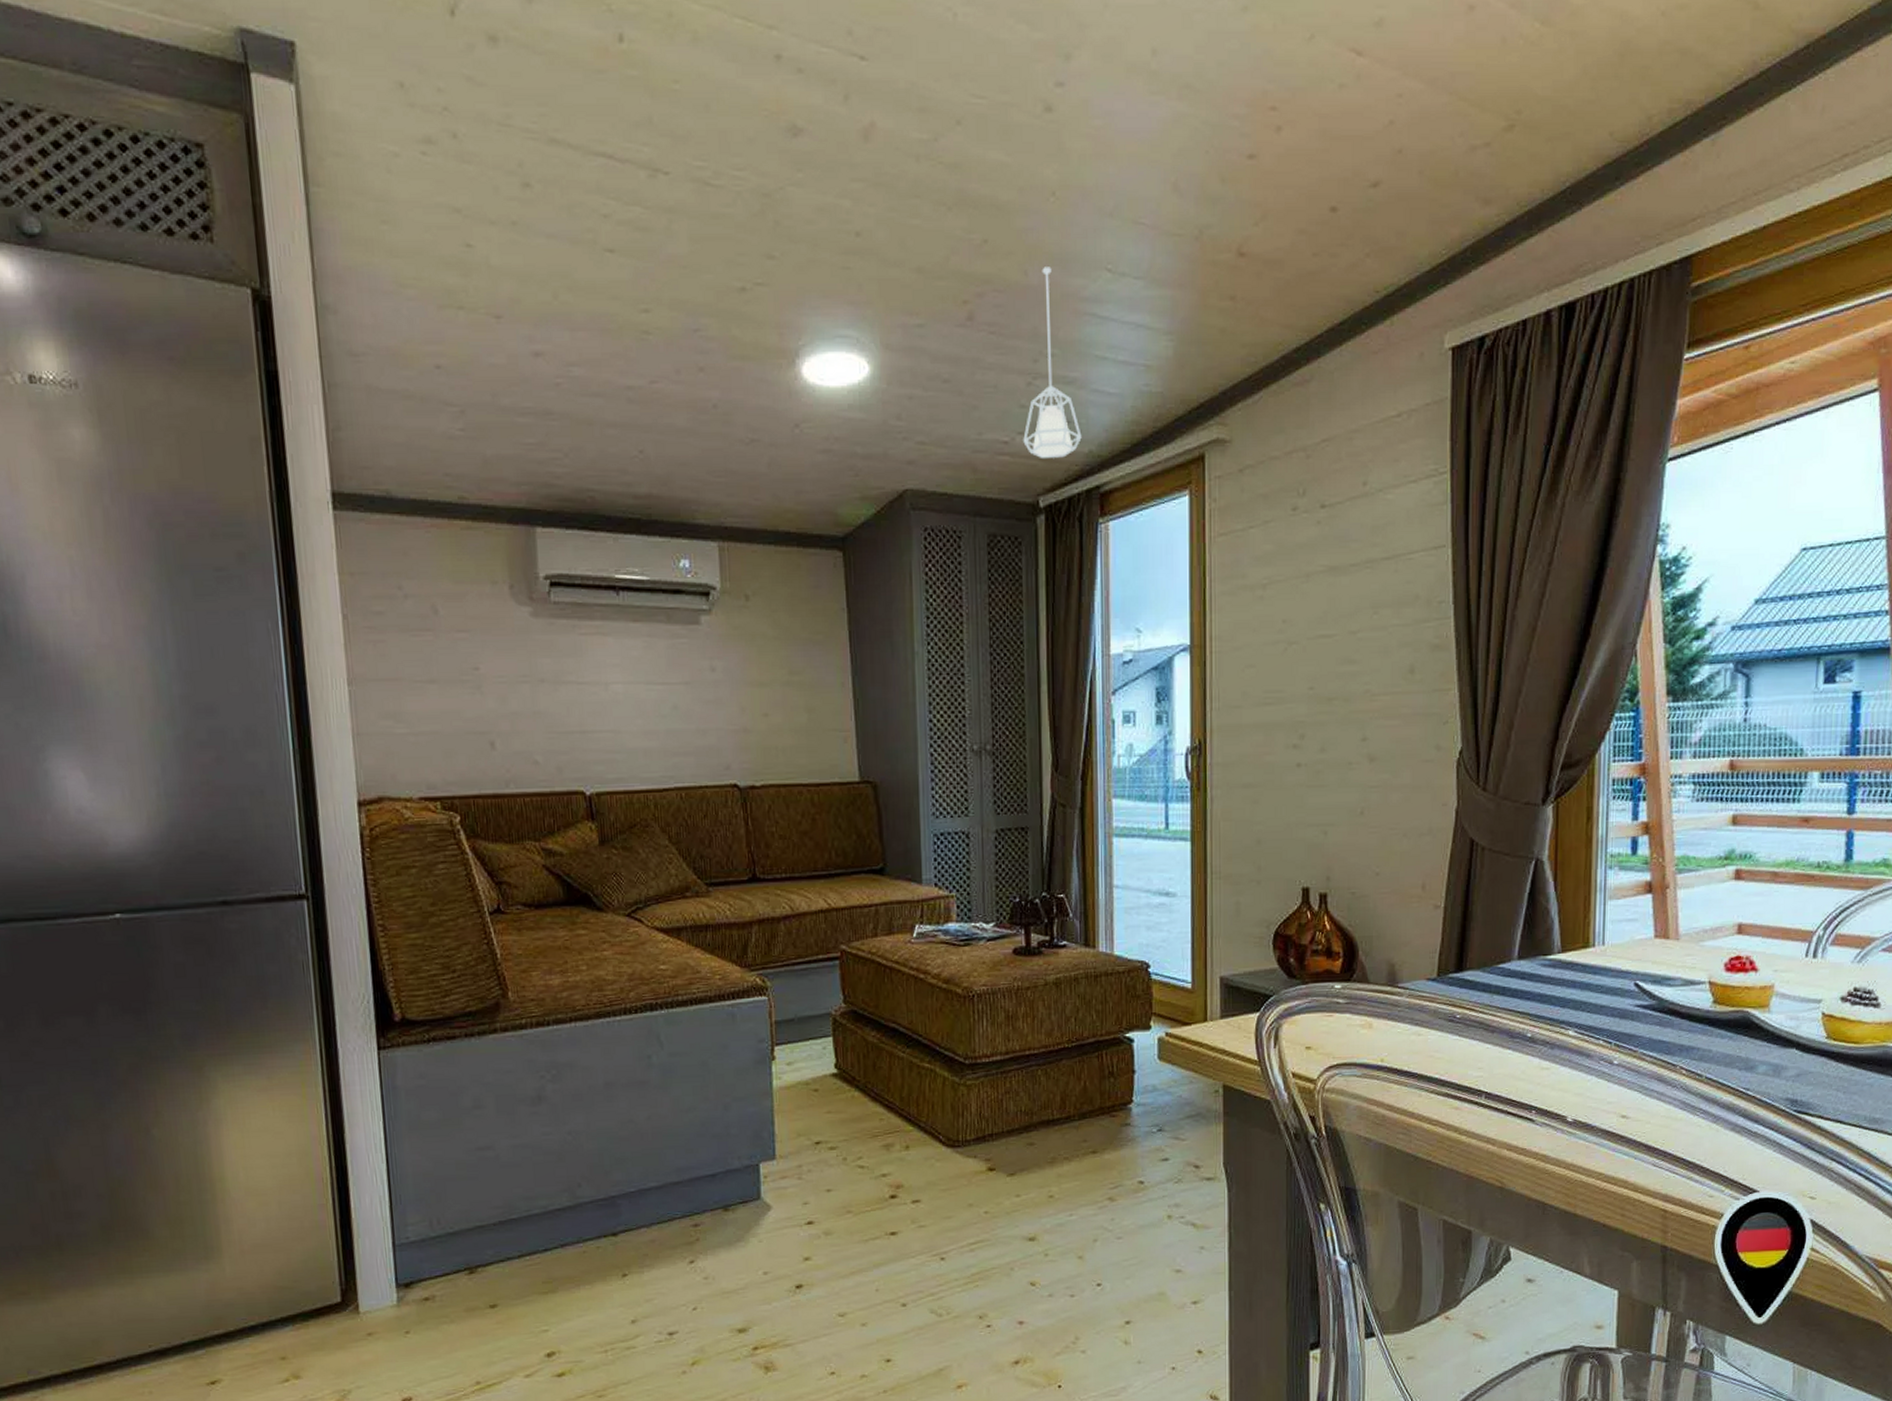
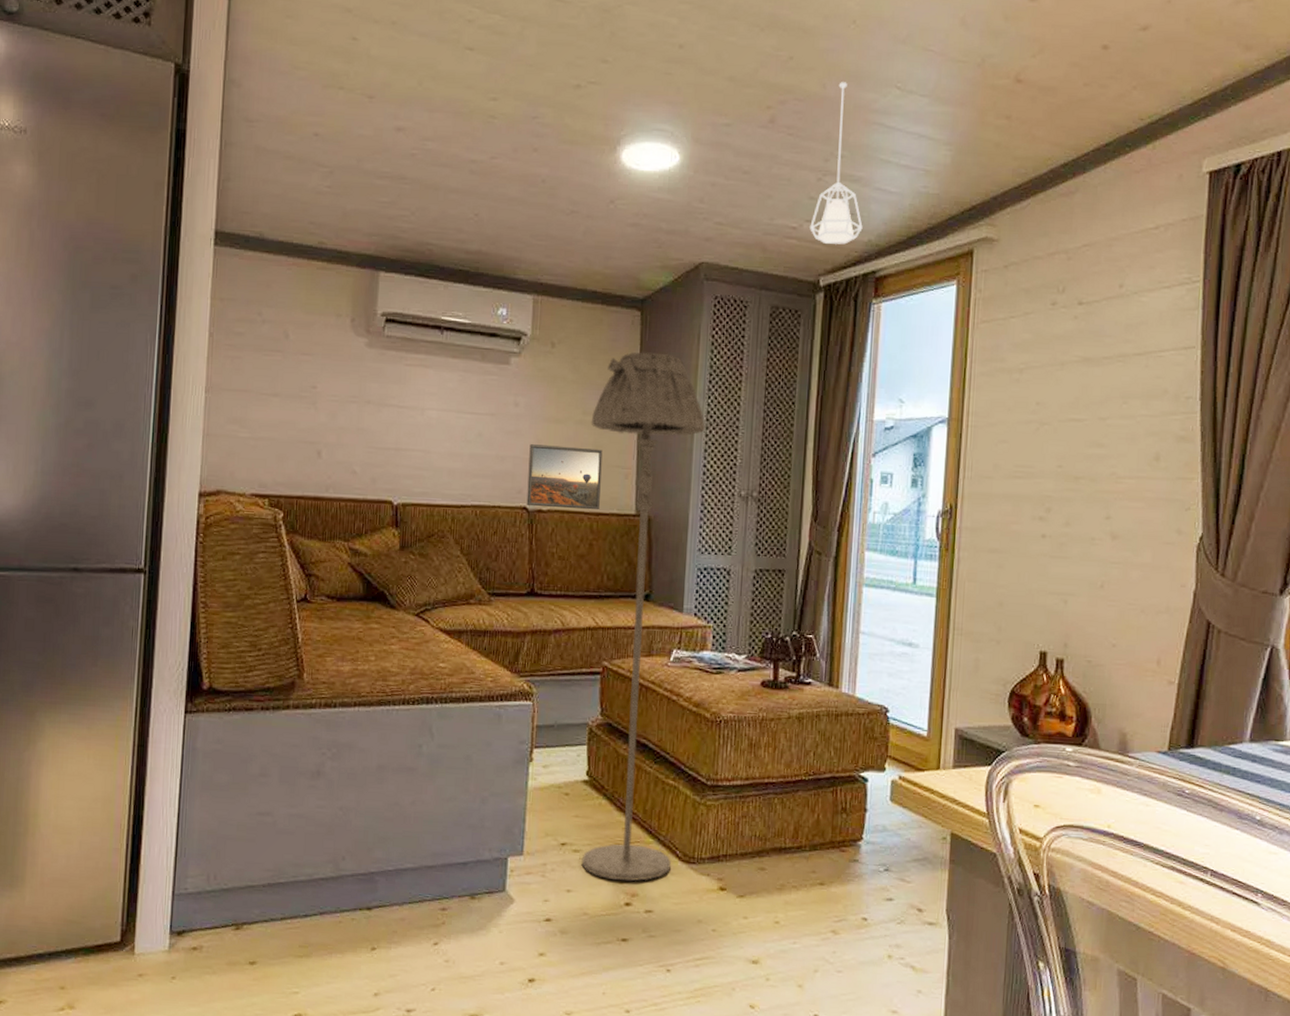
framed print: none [733,712,819,783] -> present [526,444,603,510]
floor lamp: none [799,597,935,1174] -> present [581,352,705,882]

